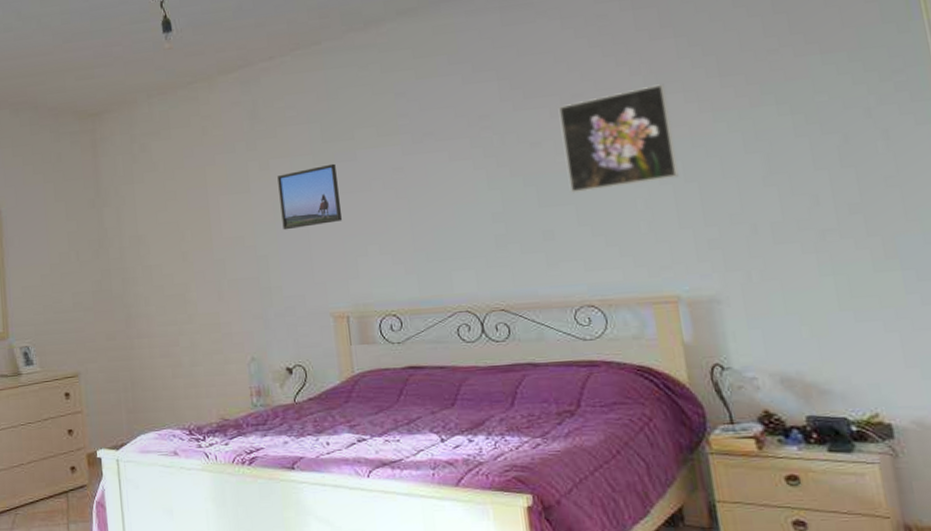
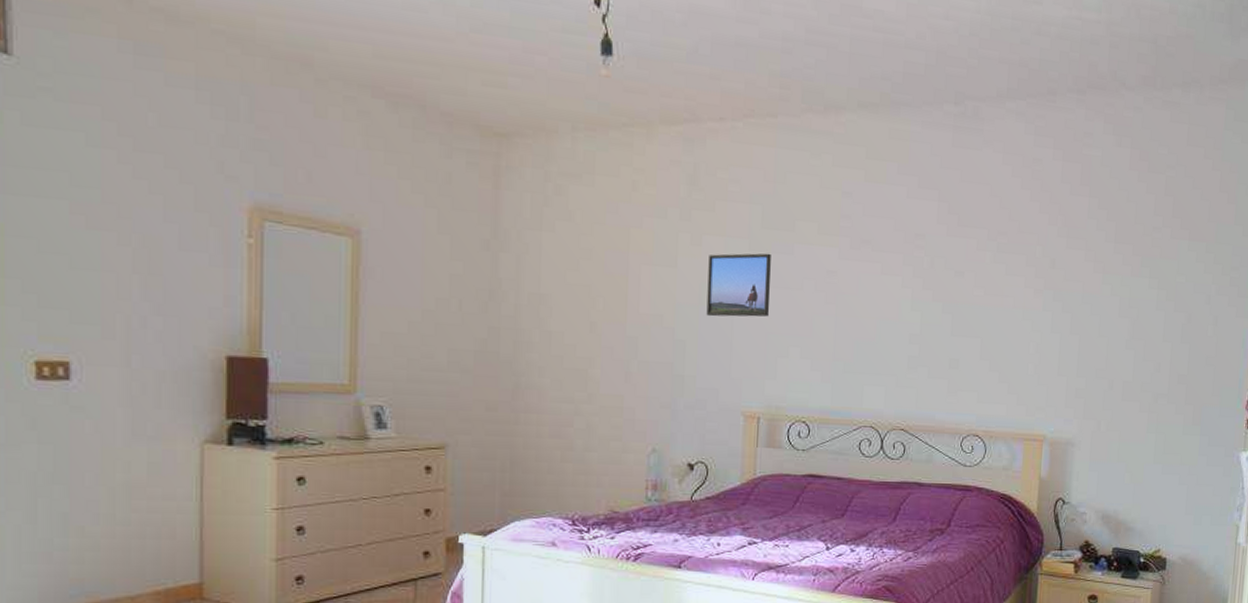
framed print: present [558,84,679,193] -> none [980,238,1073,329]

